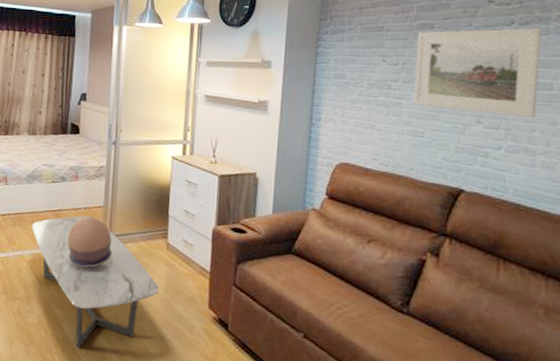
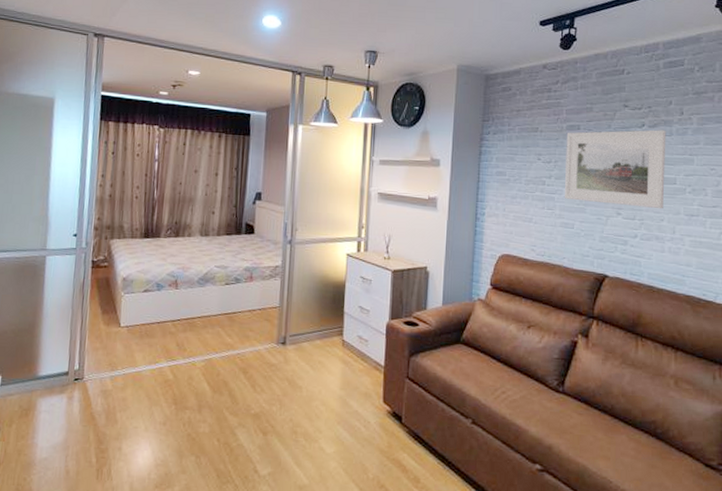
coffee table: present [32,216,159,349] -> none [204,317,335,456]
decorative bowl: present [67,217,113,268] -> none [241,318,288,370]

